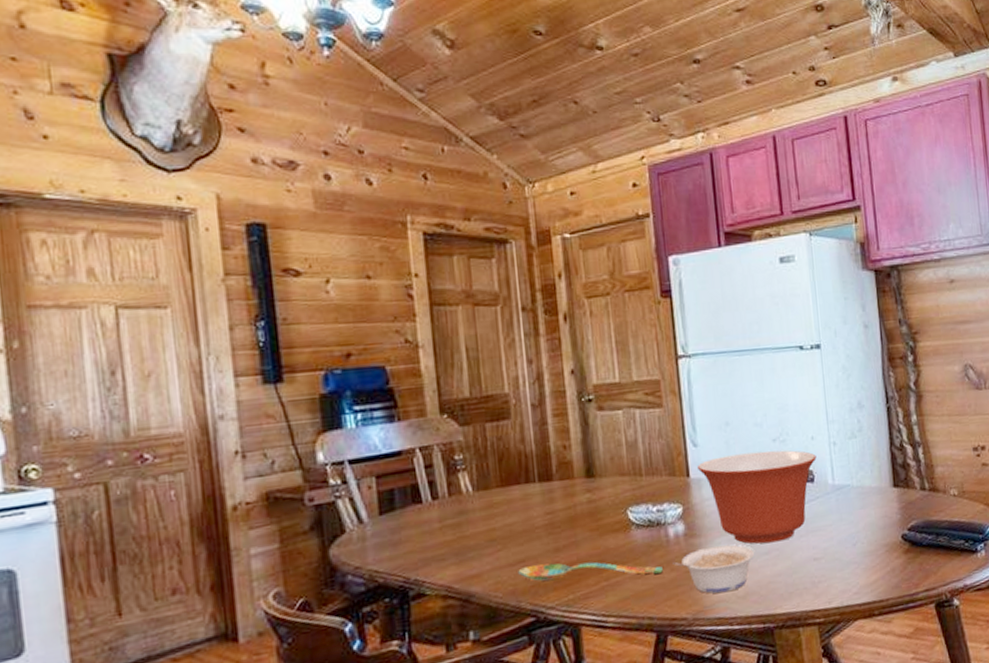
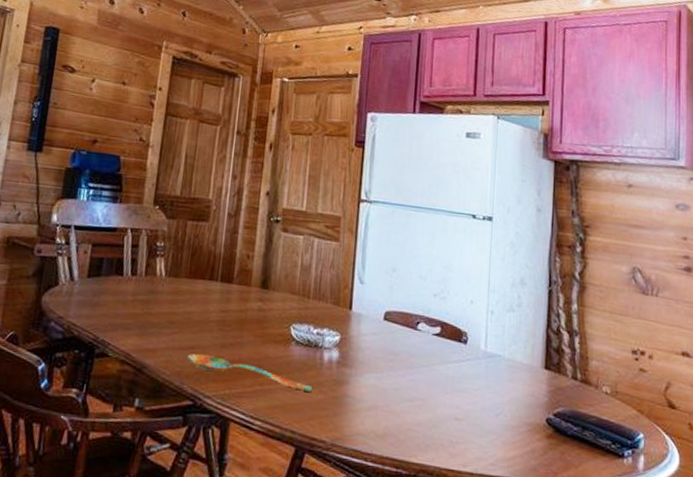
legume: present [673,545,754,594] -> none [322,379,399,428]
mixing bowl: present [698,450,817,544] -> none [360,298,473,393]

